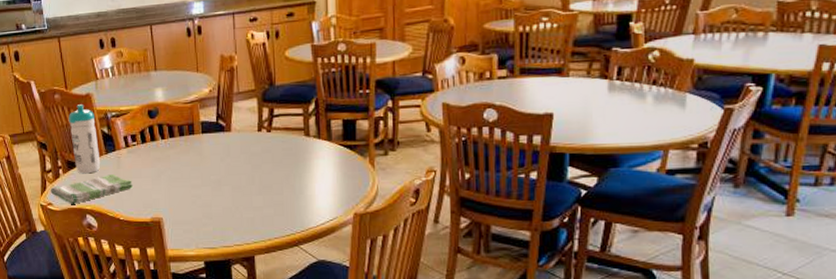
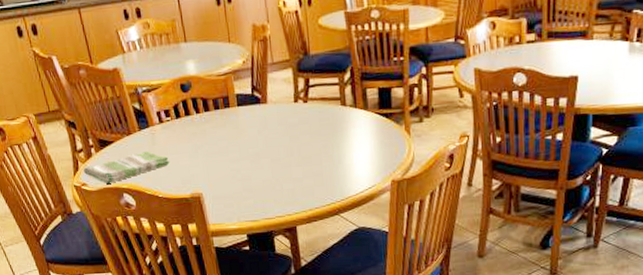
water bottle: present [69,104,100,174] -> none [96,80,134,152]

